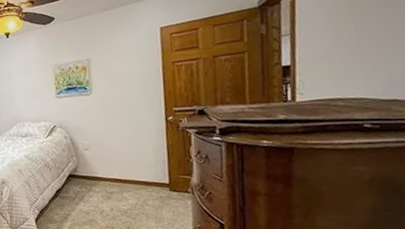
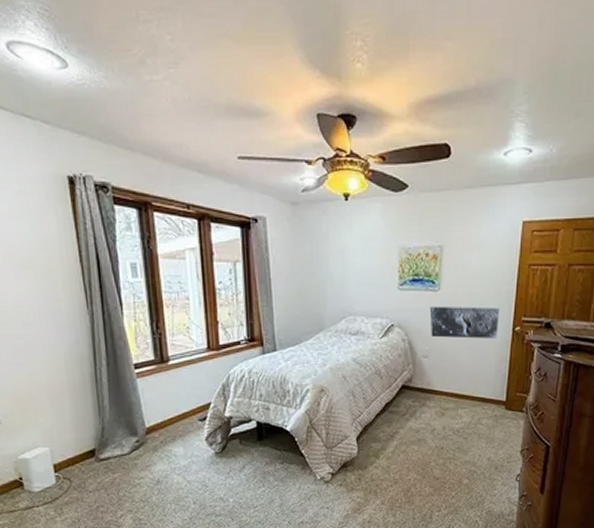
decorative slab: none [85,102,152,133] -> present [429,306,500,339]

